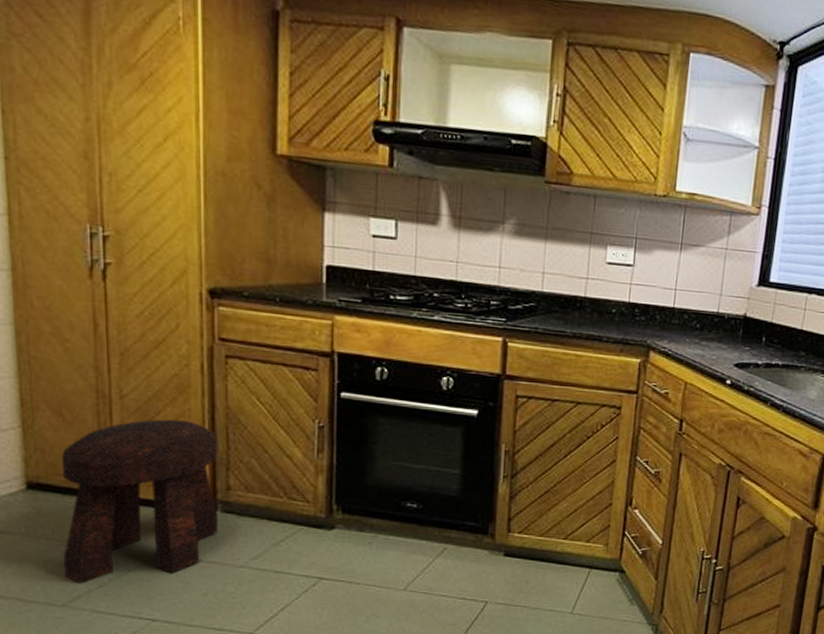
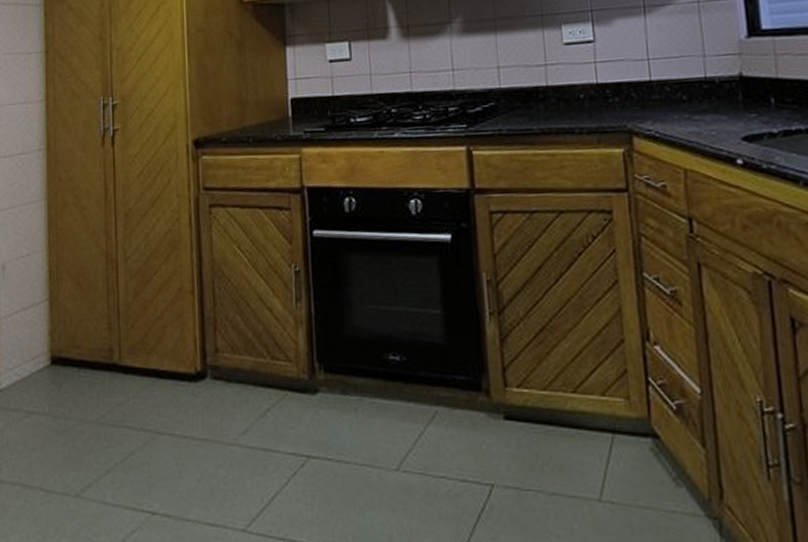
stool: present [61,419,218,584] -> none [78,277,208,469]

